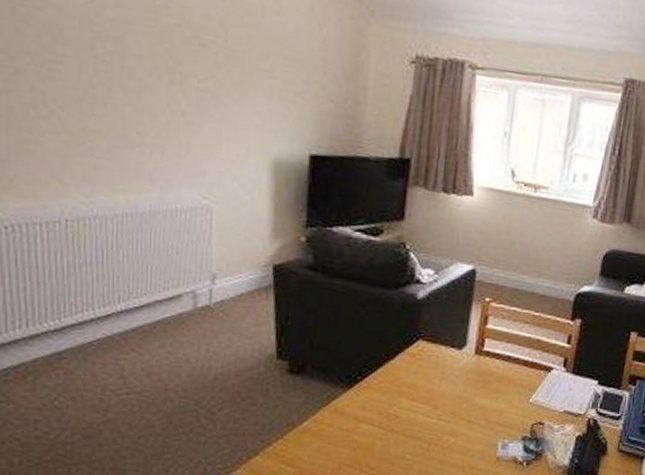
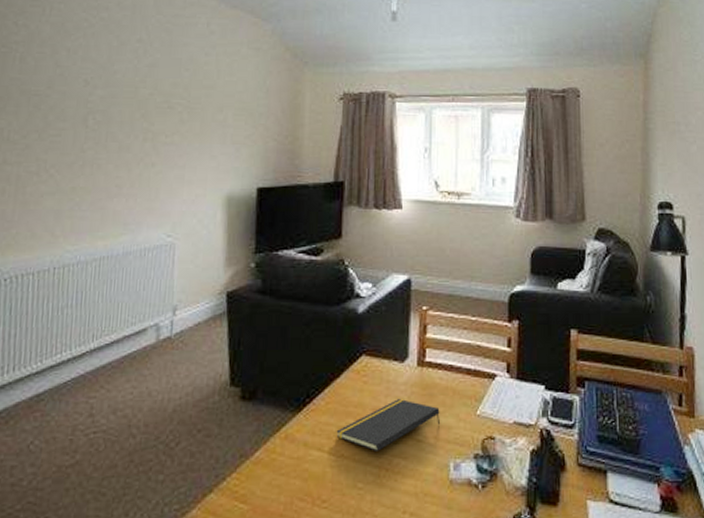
notepad: none [387,383,493,428] -> present [336,399,440,451]

